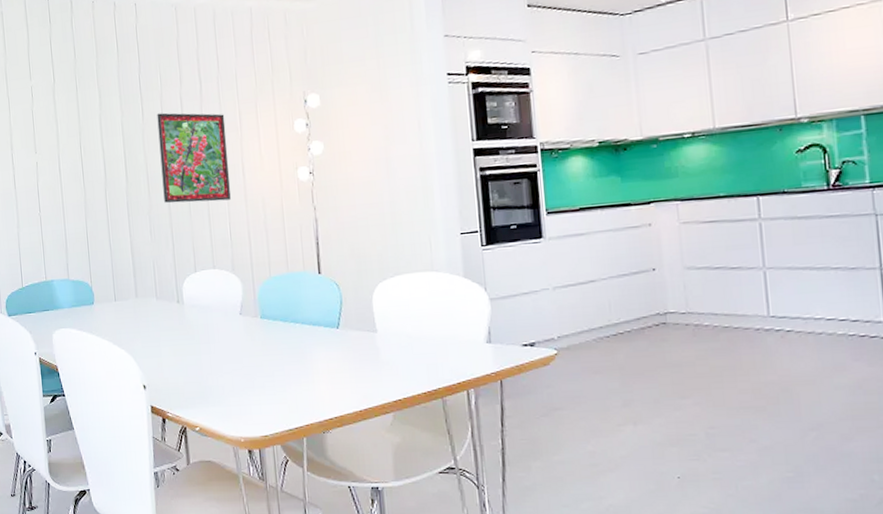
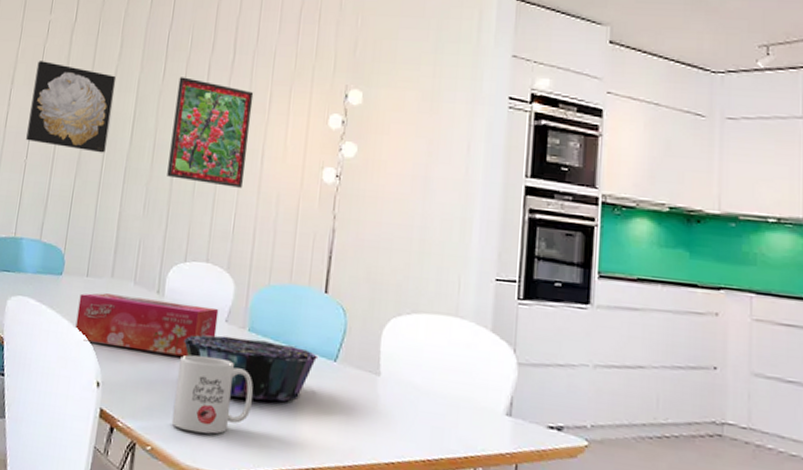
wall art: none [30,123,107,197] -> present [26,61,116,153]
tissue box: none [113,305,234,355] -> present [75,293,219,358]
decorative bowl: none [208,323,323,374] -> present [184,334,319,402]
mug: none [208,345,275,409] -> present [171,355,253,434]

